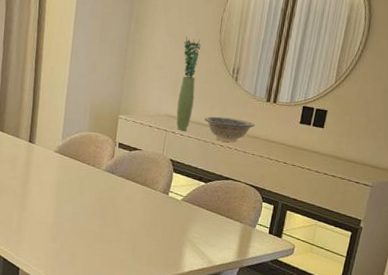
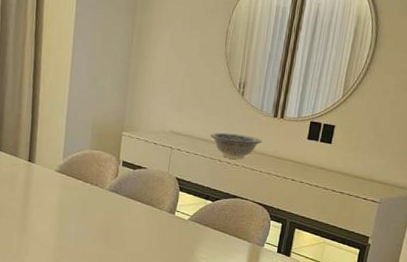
vase: present [176,36,201,131] -> none [181,49,206,148]

